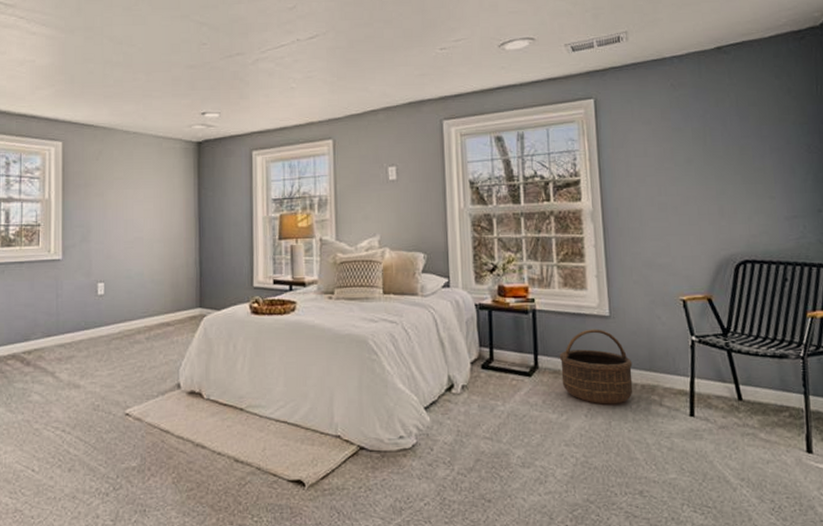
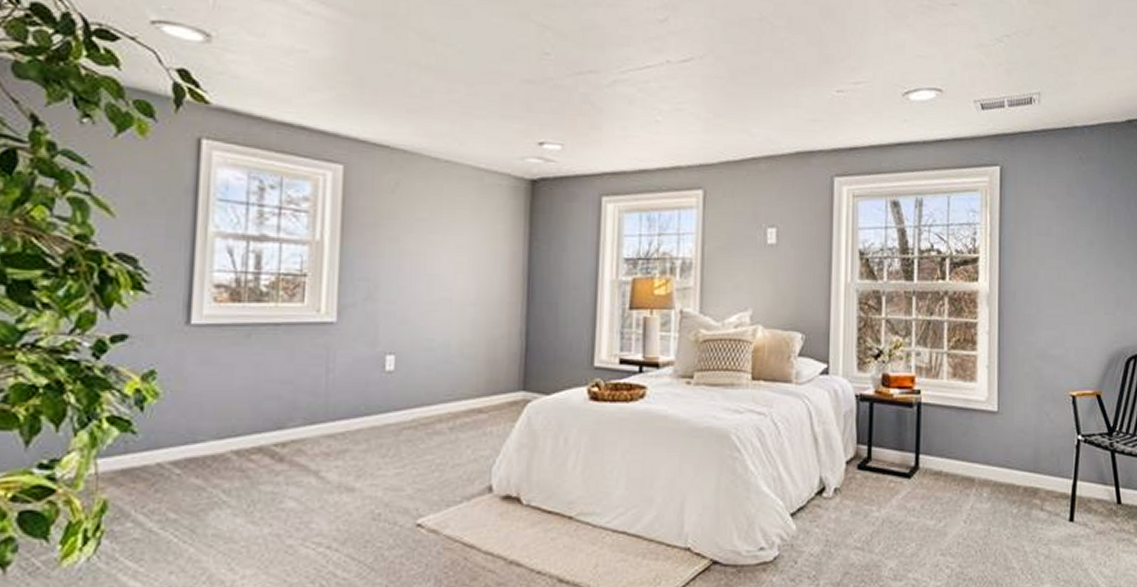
basket: present [559,329,633,405] -> none [942,425,1017,509]

